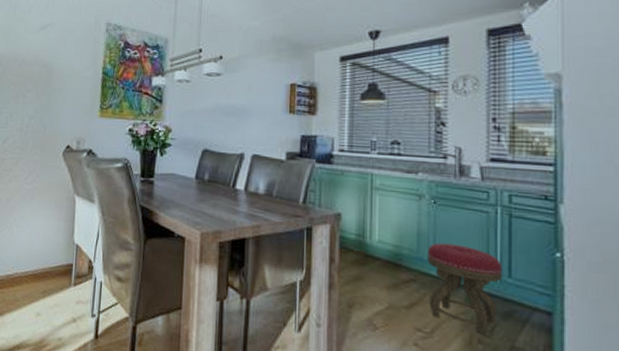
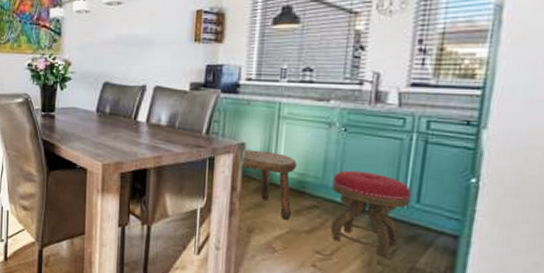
stool: none [338,220,392,295] -> present [242,149,297,221]

